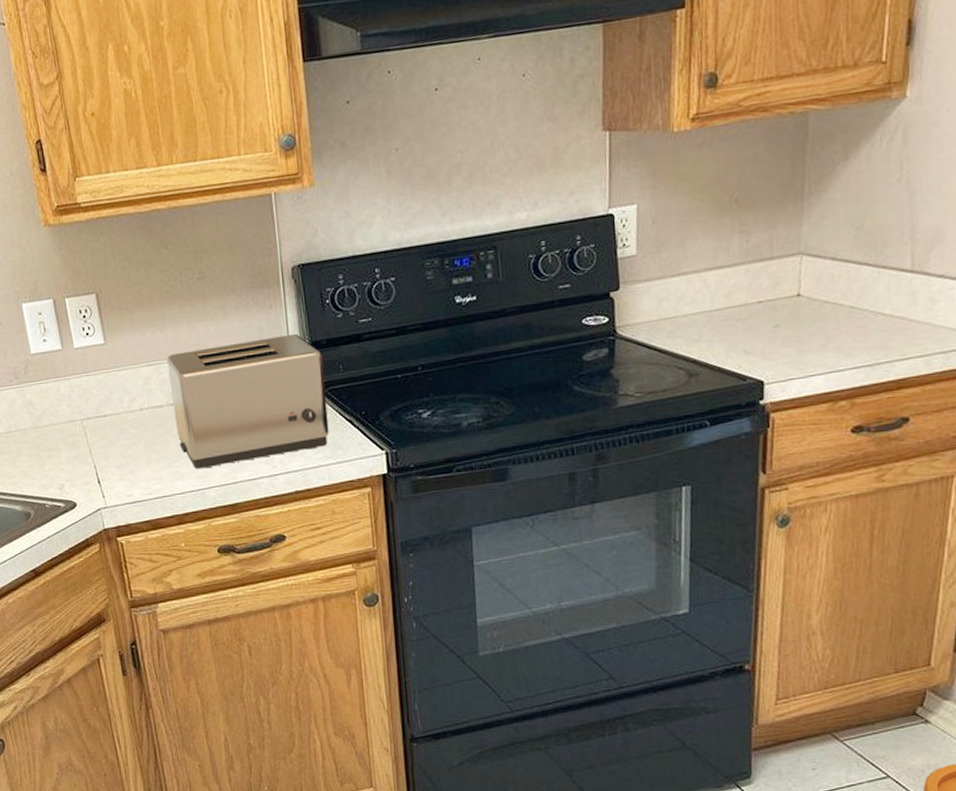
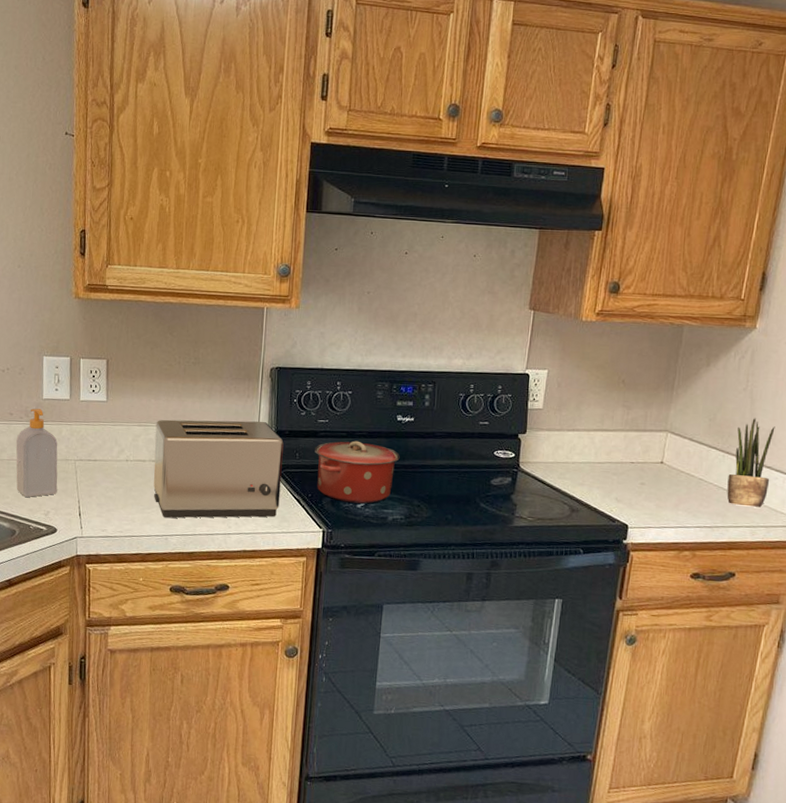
soap bottle: none [10,367,69,472] -> present [16,408,58,497]
casserole: none [359,336,466,415] -> present [314,440,400,504]
potted plant: none [887,215,945,332] -> present [727,418,775,507]

